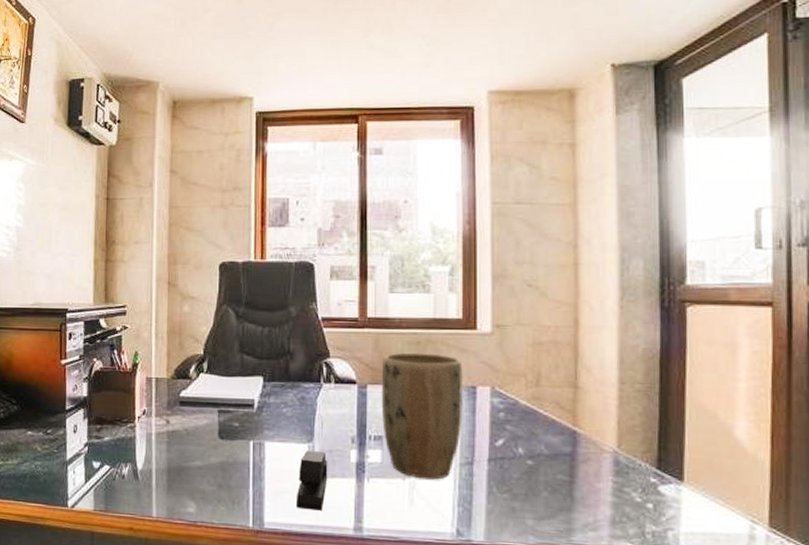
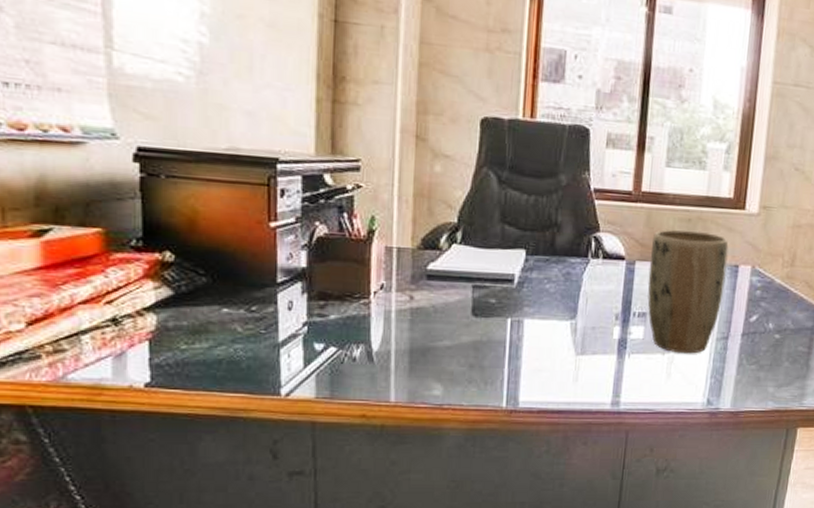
stapler: present [295,450,328,511] -> none [553,327,590,388]

